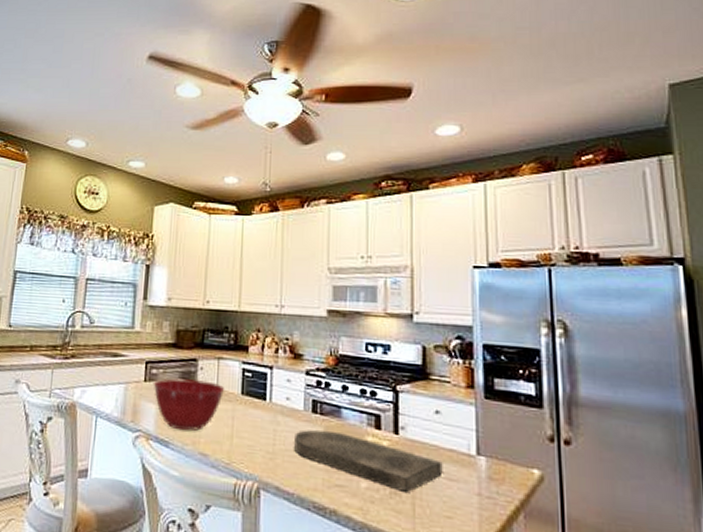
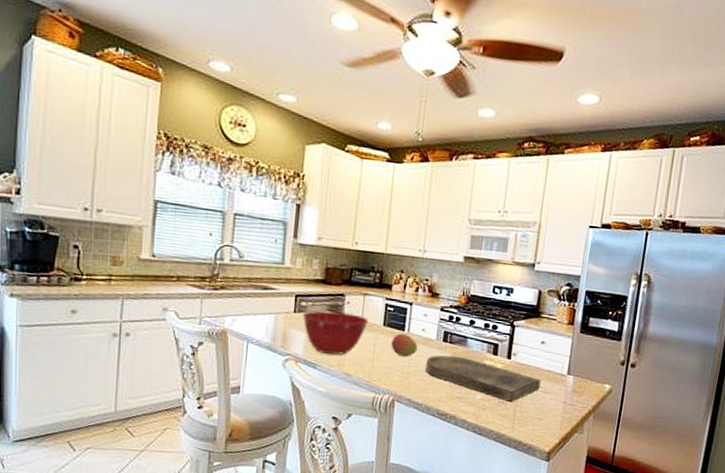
fruit: none [251,403,283,433] -> present [391,333,418,357]

